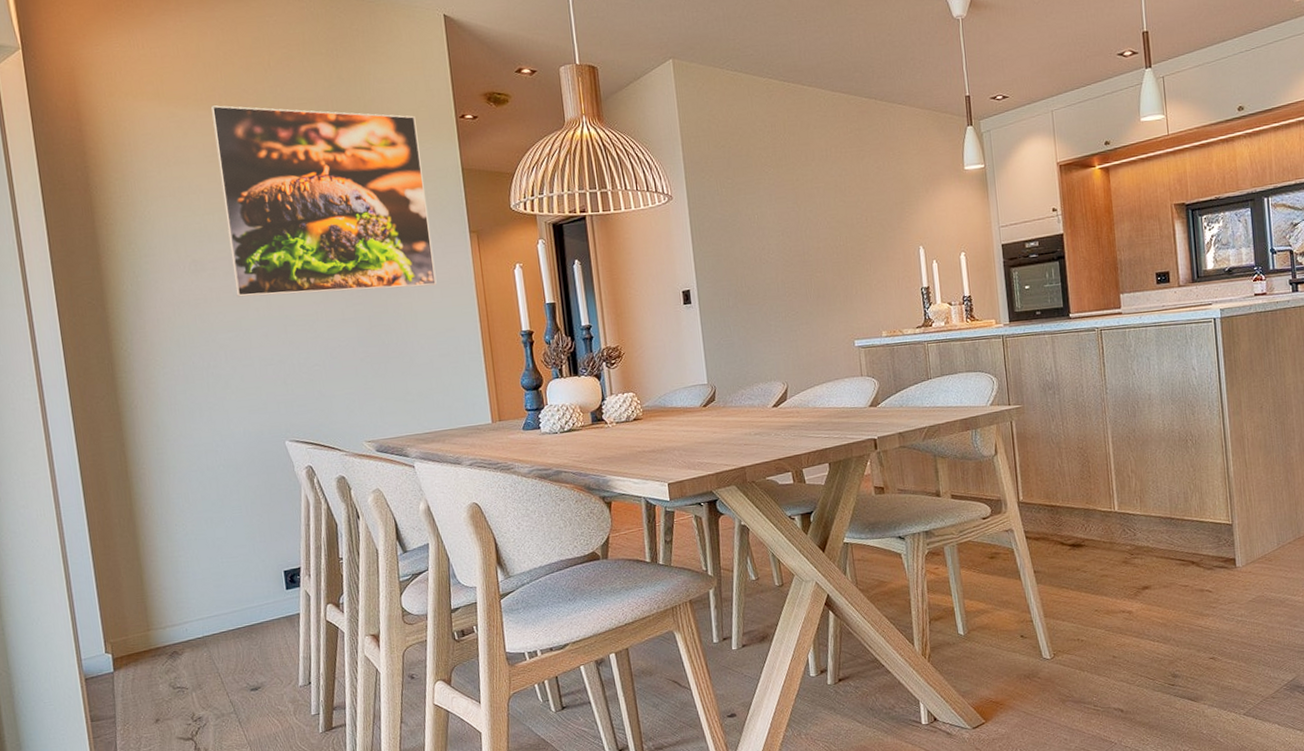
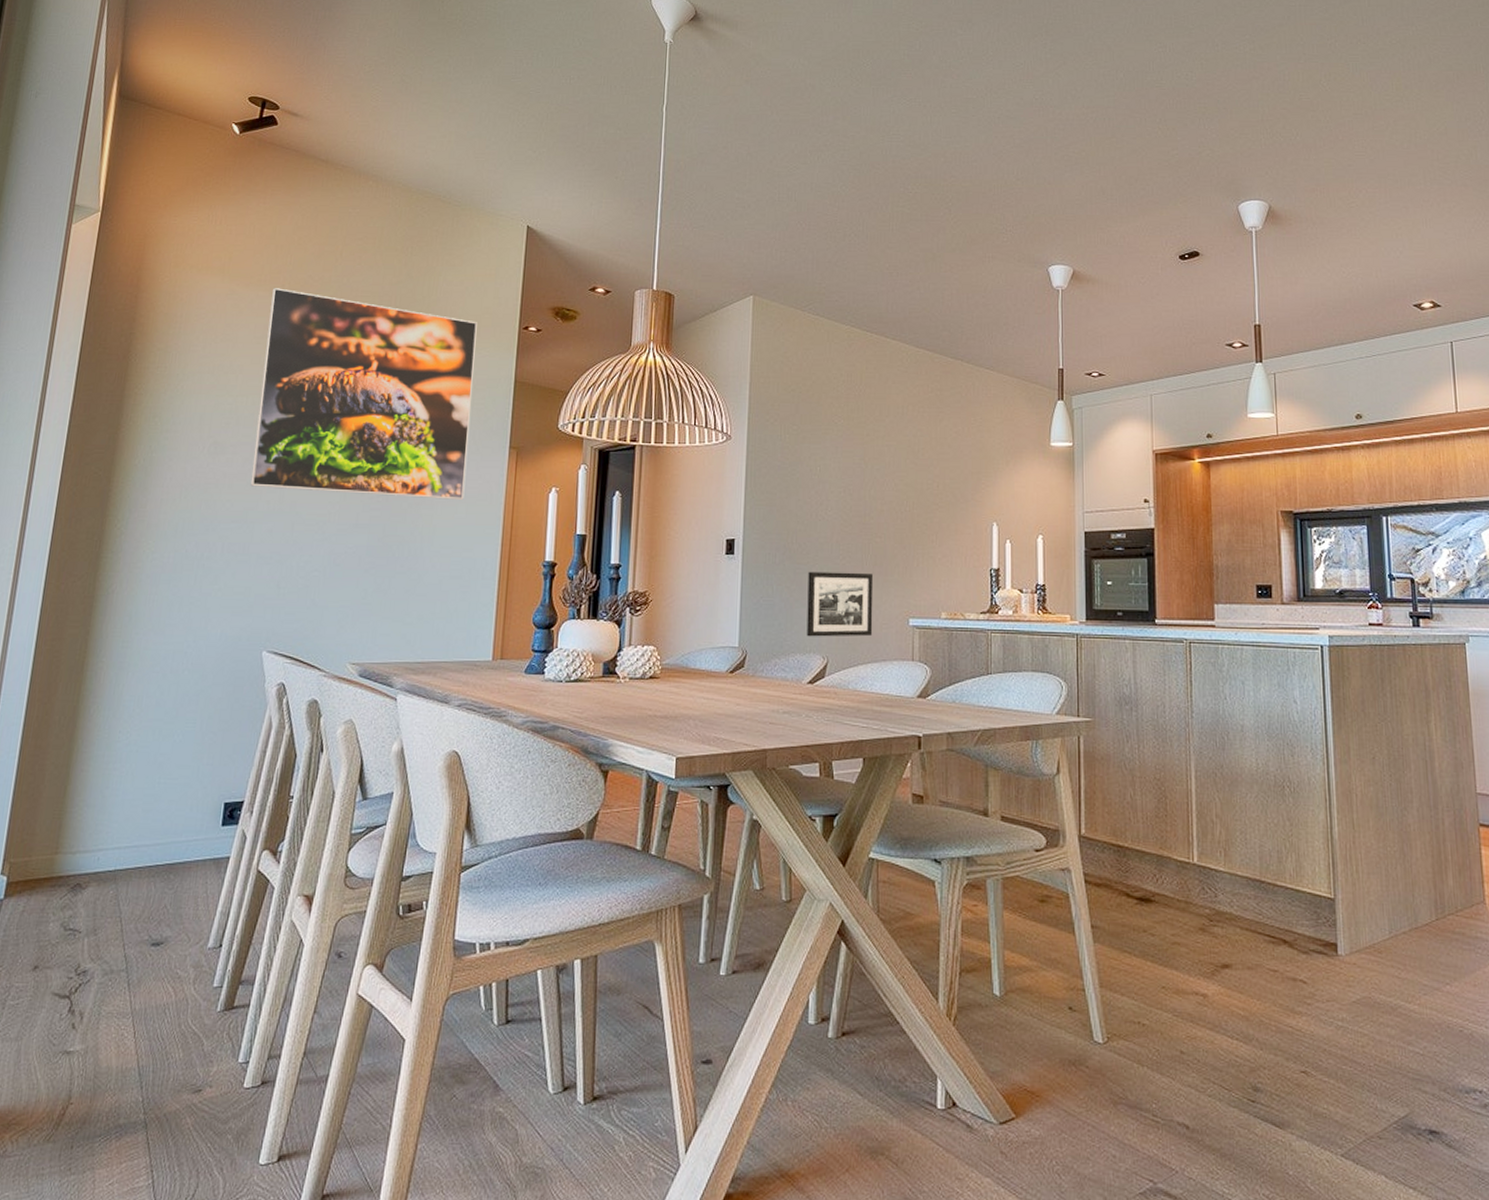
picture frame: none [760,305,824,367] -> present [806,571,874,637]

